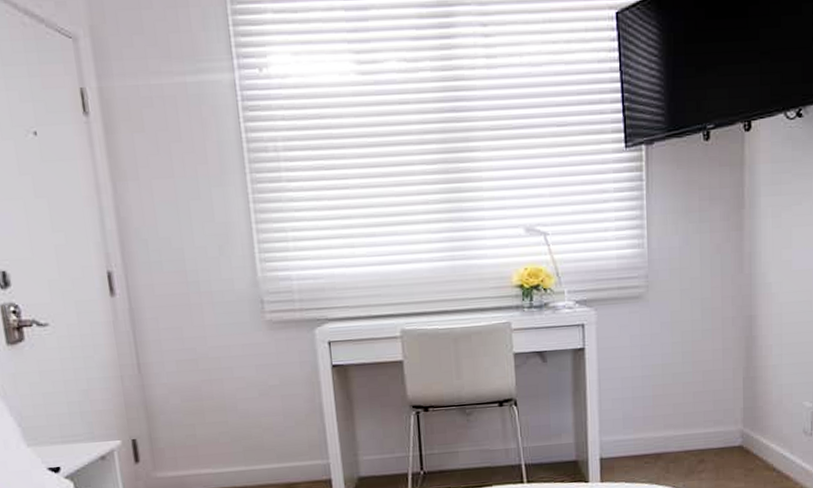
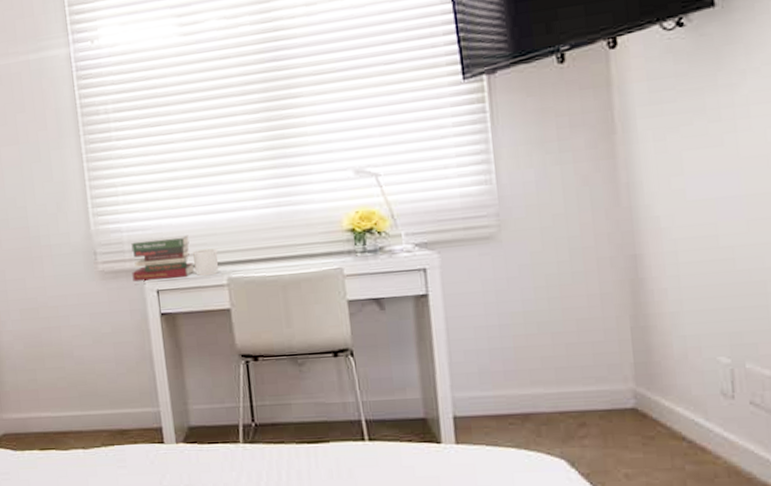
books: none [302,285,368,332] -> present [131,235,195,282]
mug: none [365,300,393,328] -> present [192,248,219,277]

